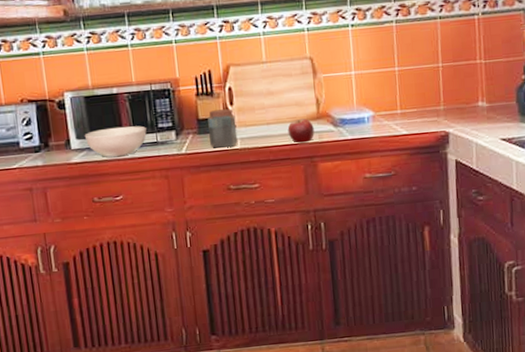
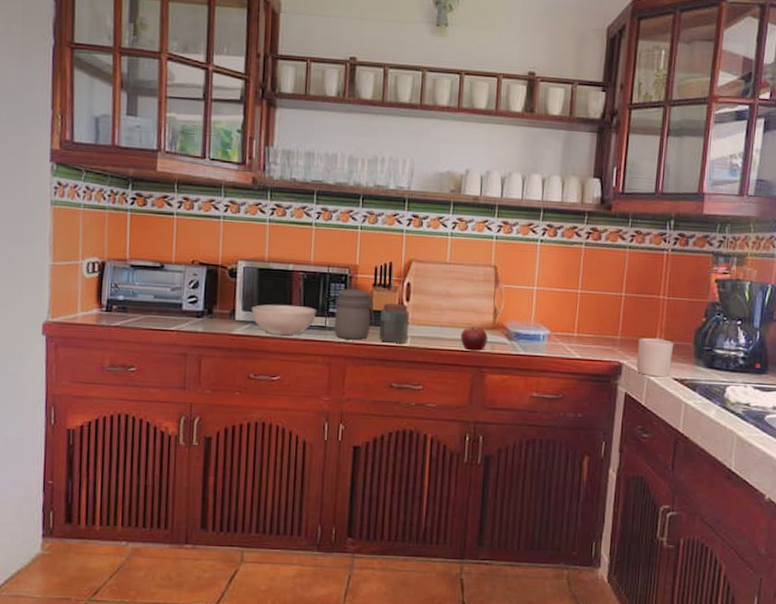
jar: none [163,100,203,151] -> present [334,288,375,340]
mug: none [461,102,498,141] -> present [636,338,674,377]

